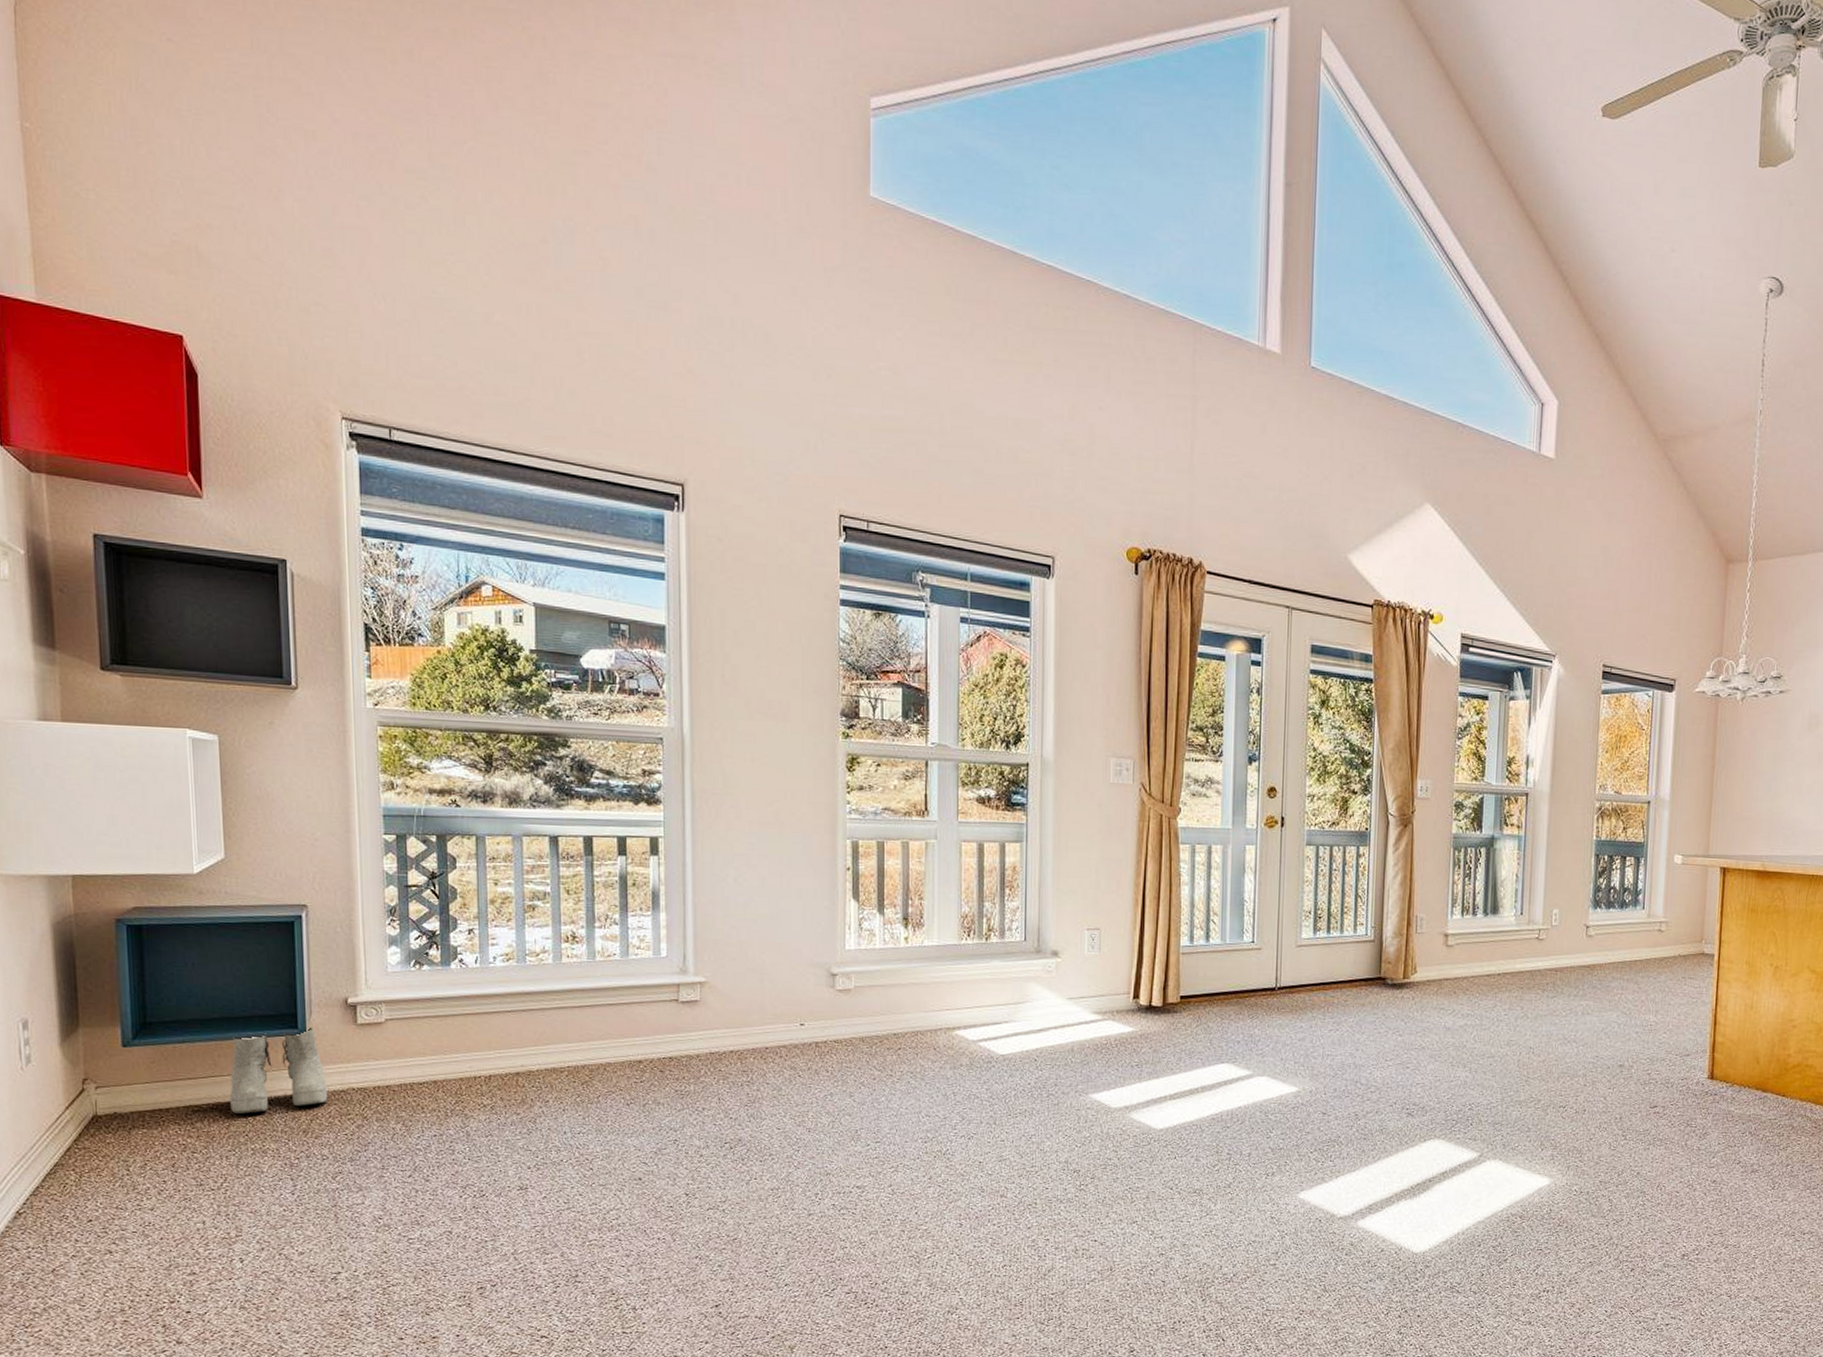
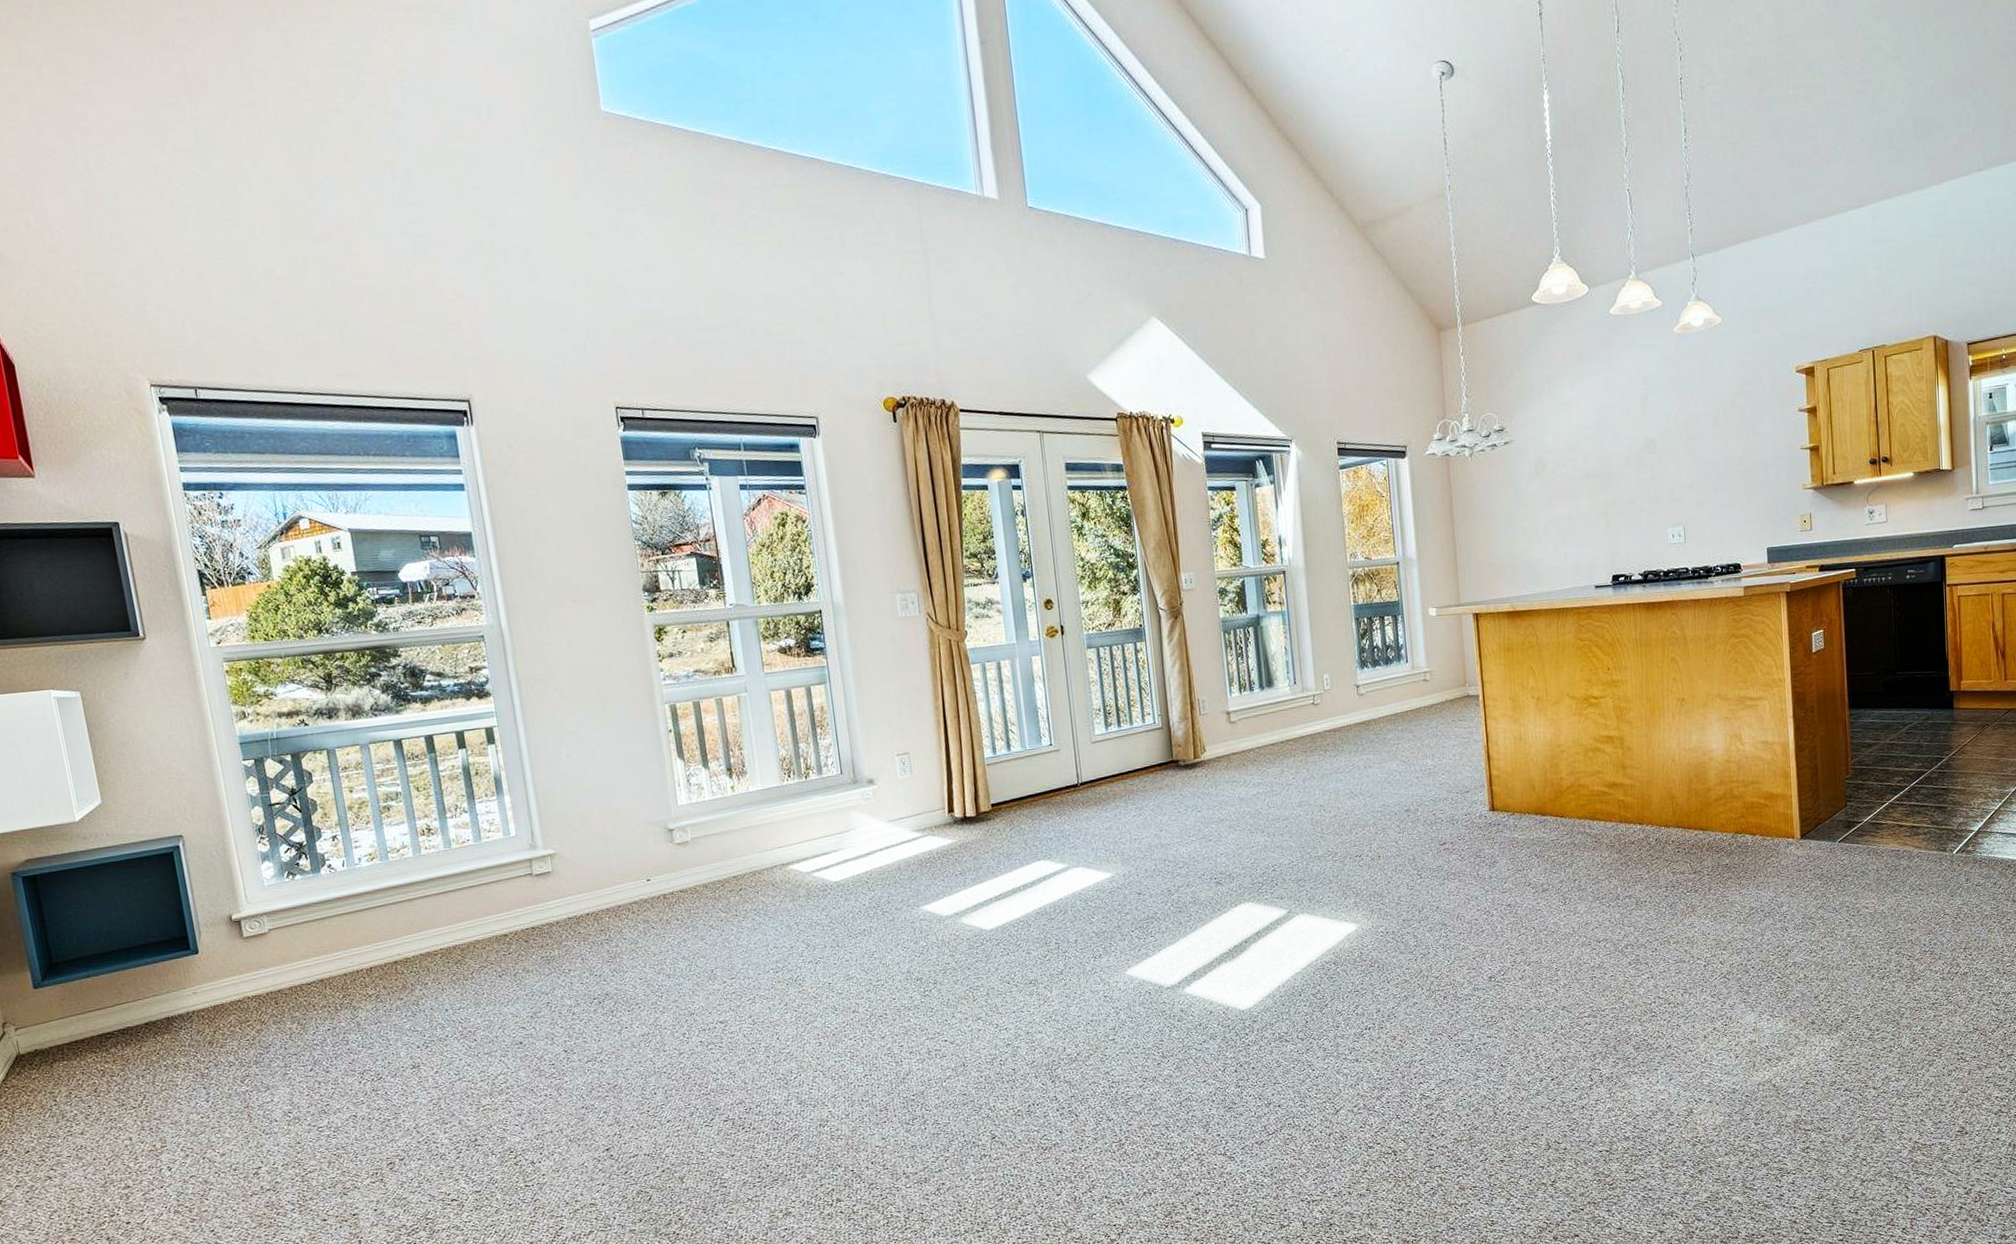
boots: present [230,1027,328,1114] -> none [132,946,227,1035]

